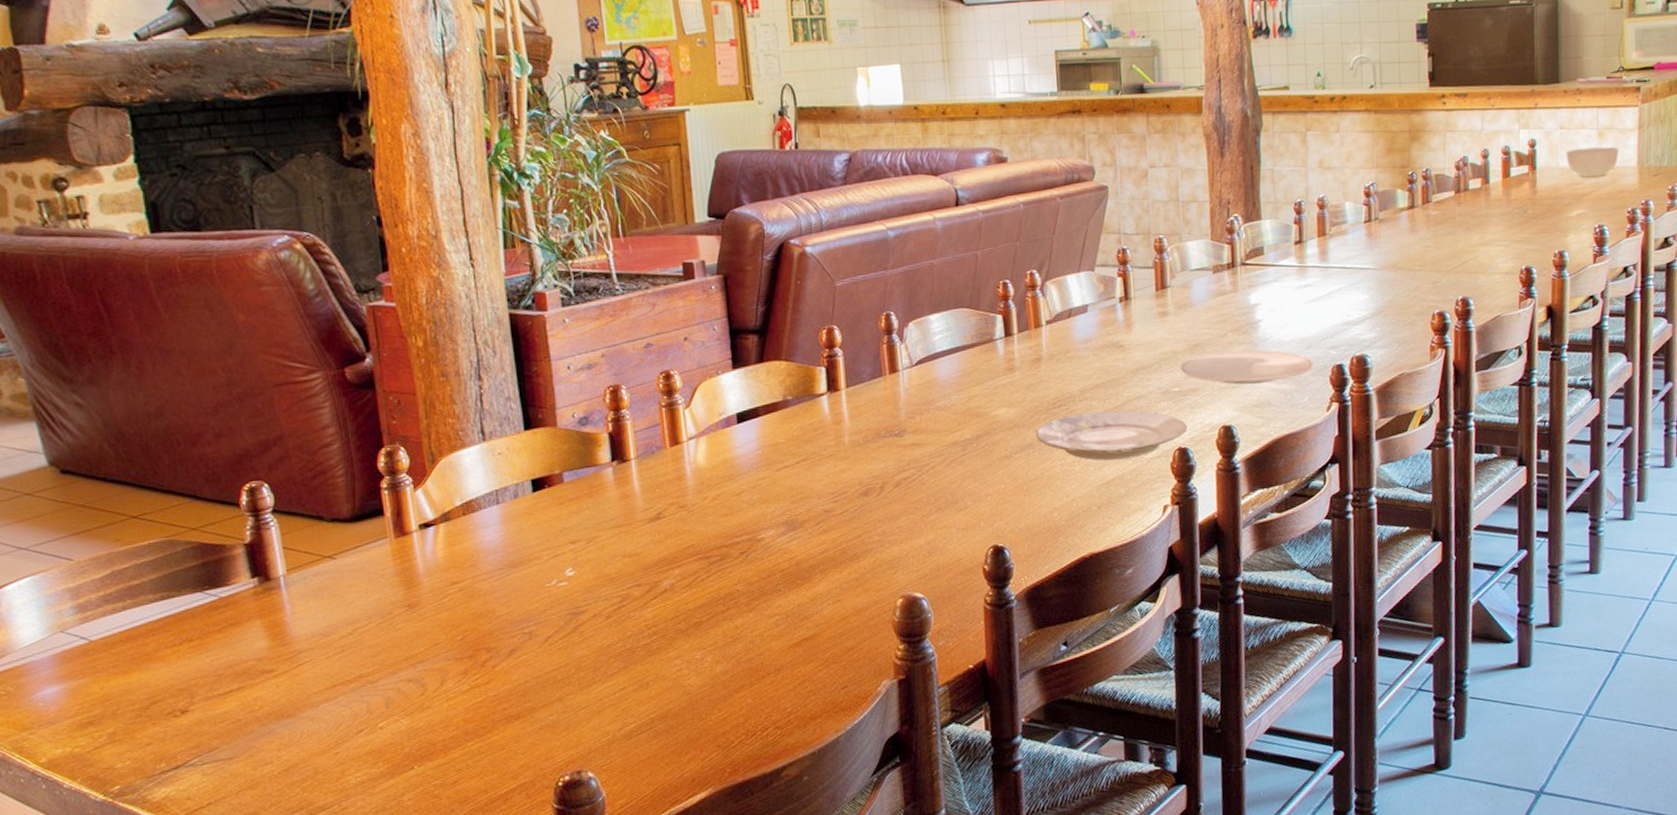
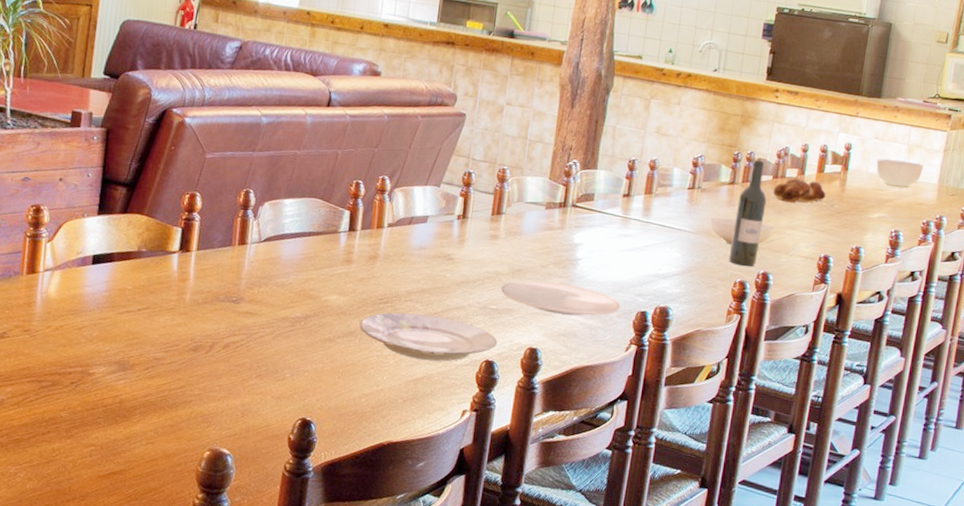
bowl: none [1394,244,1466,275] -> present [710,217,775,245]
wine bottle: none [1421,176,1453,295] -> present [729,159,767,266]
bread loaf: none [1457,188,1516,217] -> present [773,178,826,203]

